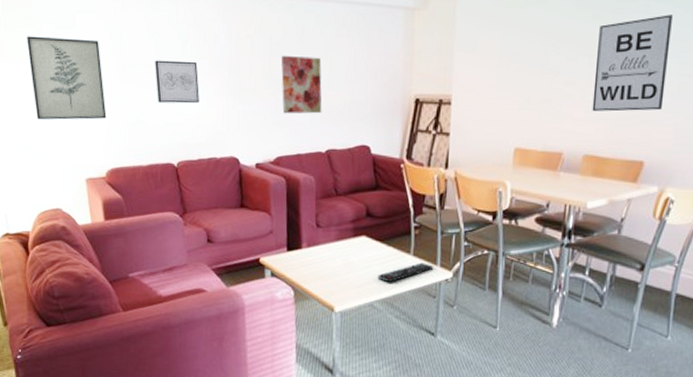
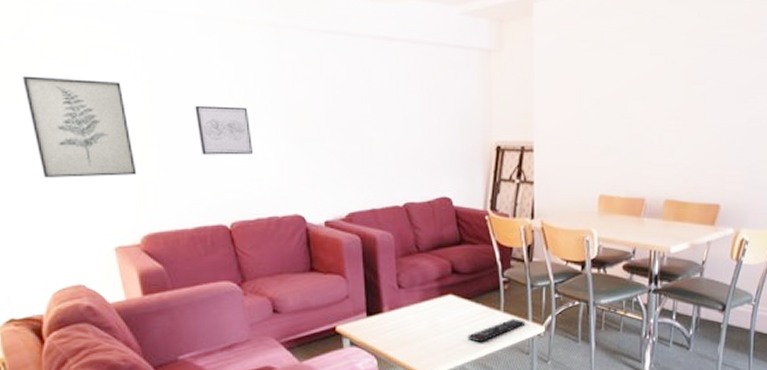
wall art: present [281,56,322,114] -> none [346,101,397,165]
wall art: present [592,15,672,112] -> none [670,60,738,156]

